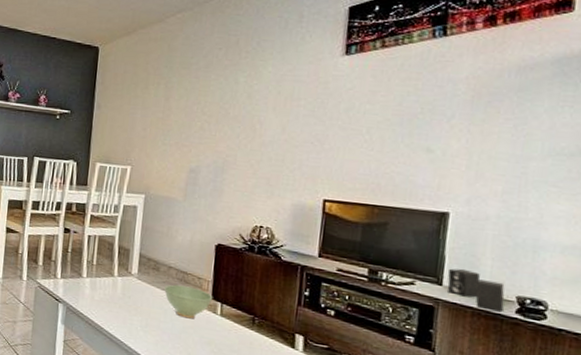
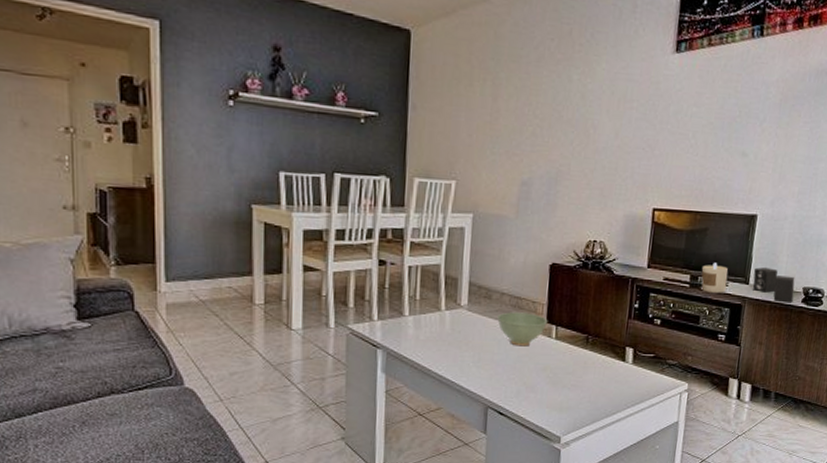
candle: none [382,258,415,292] -> present [701,262,728,293]

